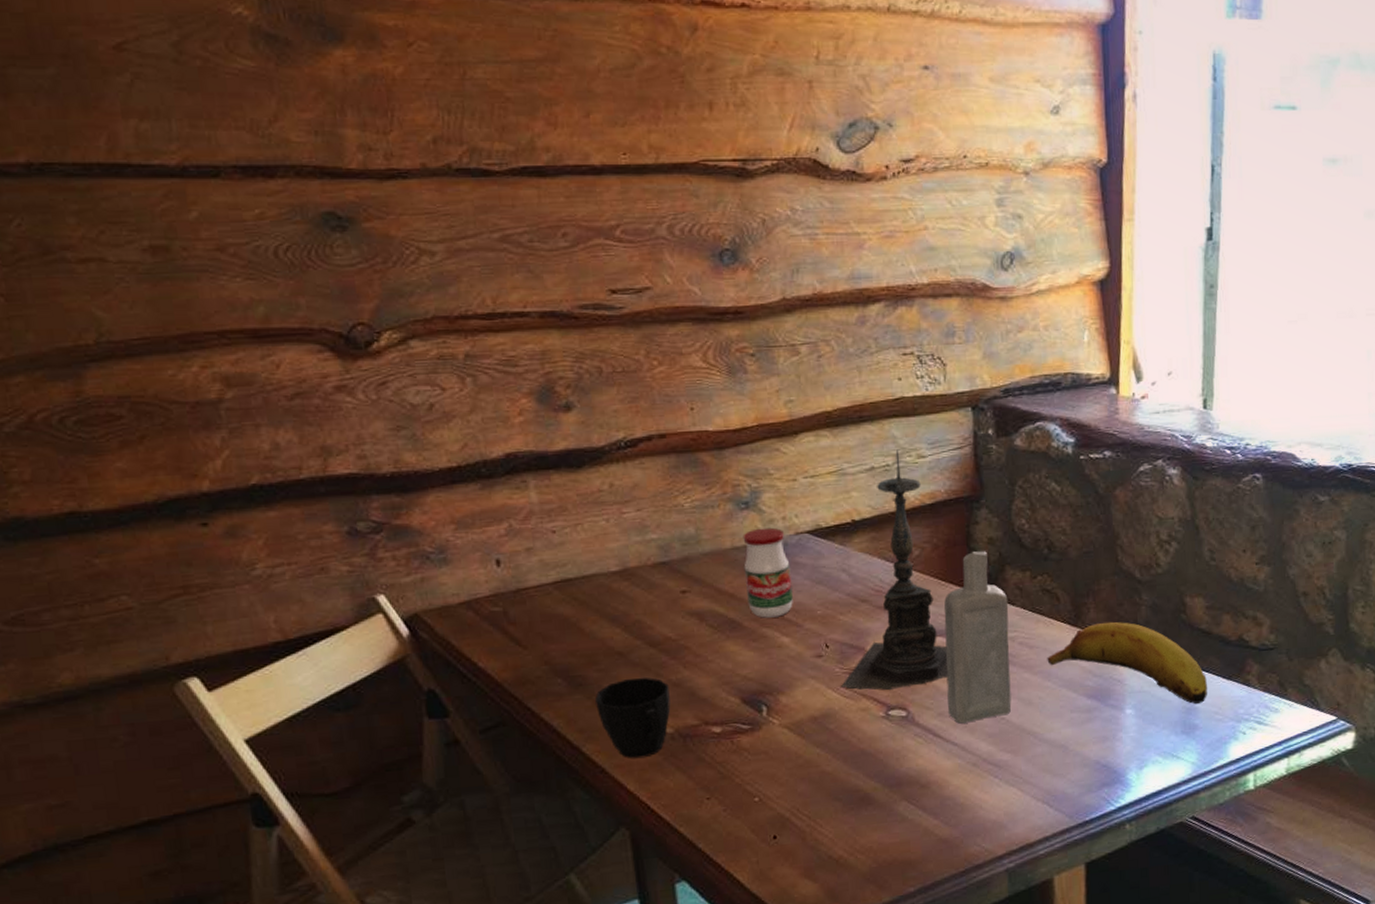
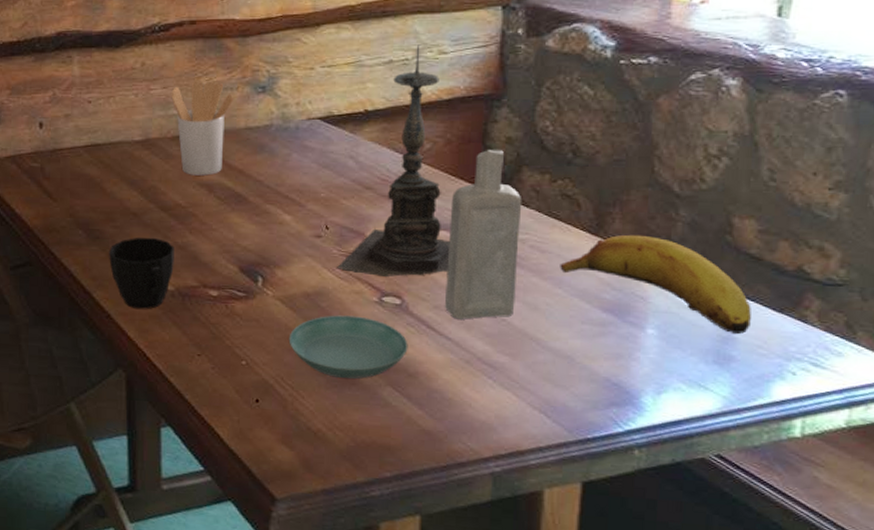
utensil holder: none [646,499,717,605] -> present [171,81,234,176]
jar: present [742,527,793,618] -> none [254,111,299,196]
saucer: none [800,733,918,800] -> present [288,315,408,379]

